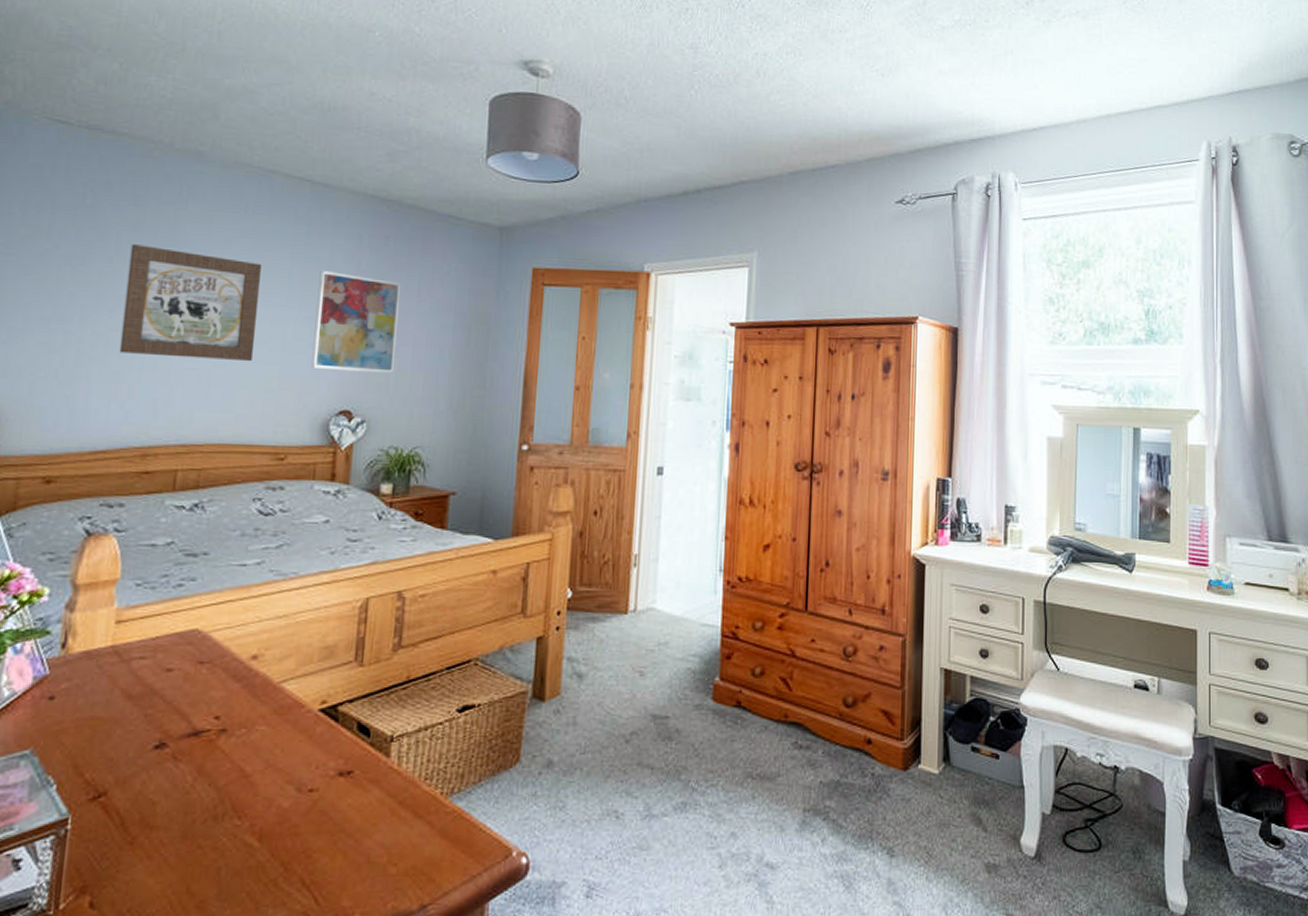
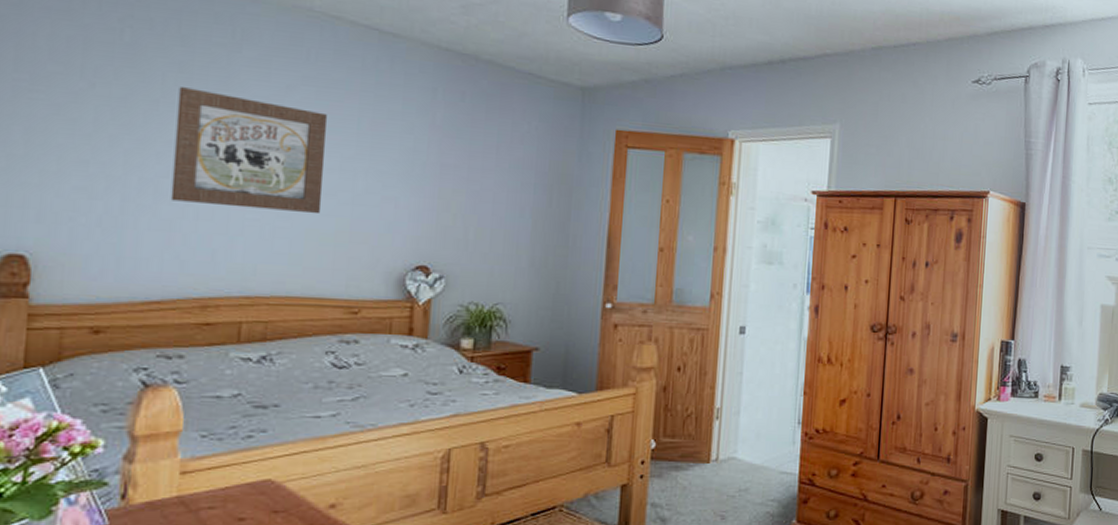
wall art: present [311,271,400,373] -> none [384,124,478,230]

